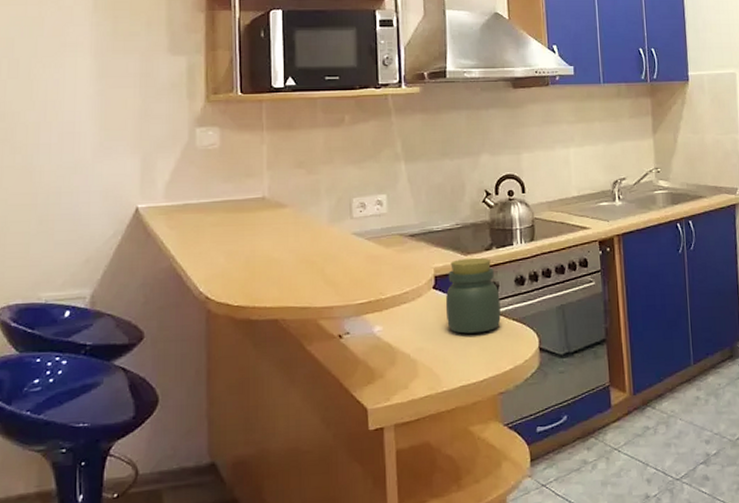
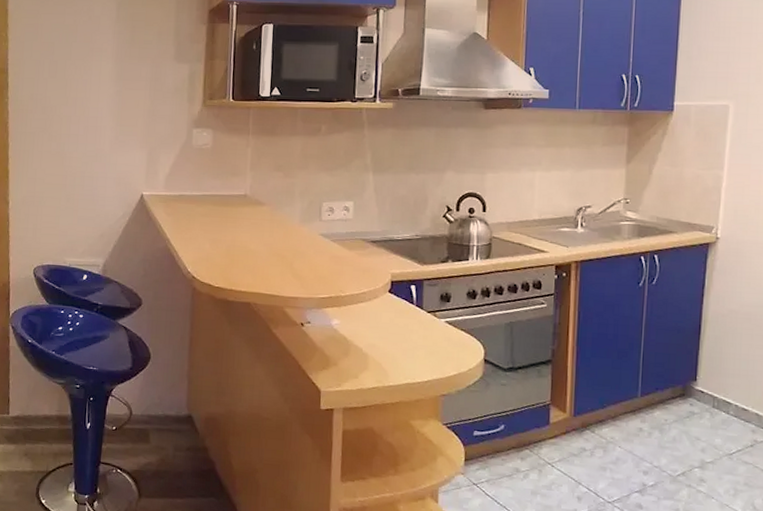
jar: present [445,257,501,334] -> none [398,267,451,338]

